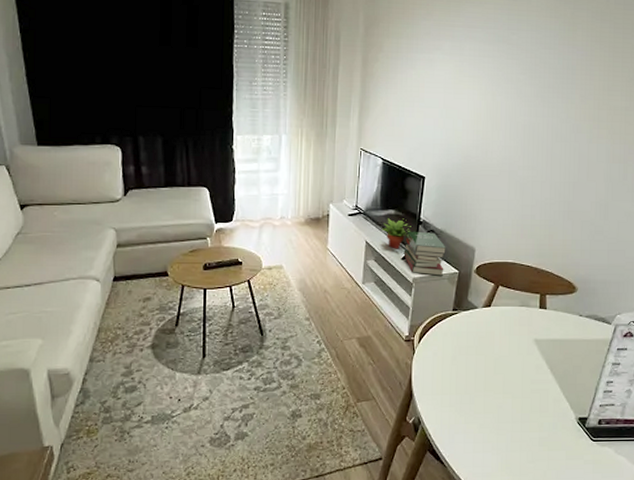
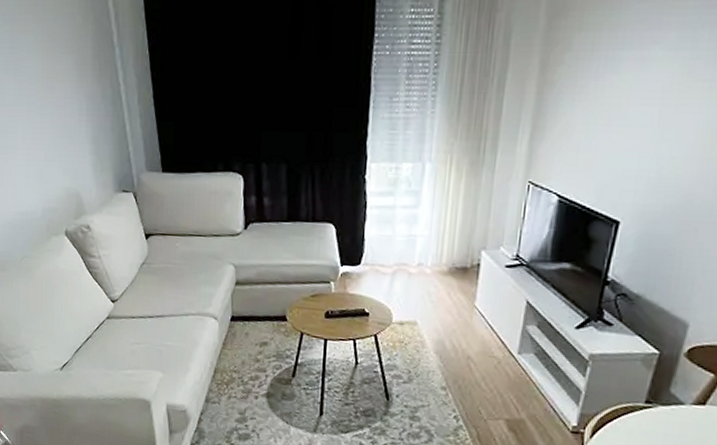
succulent plant: present [382,218,411,249] -> none [550,273,593,315]
books: present [403,231,446,276] -> none [578,292,643,356]

